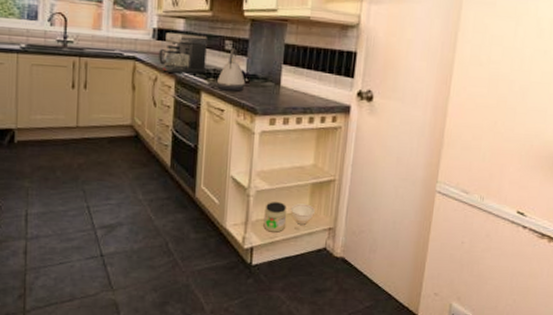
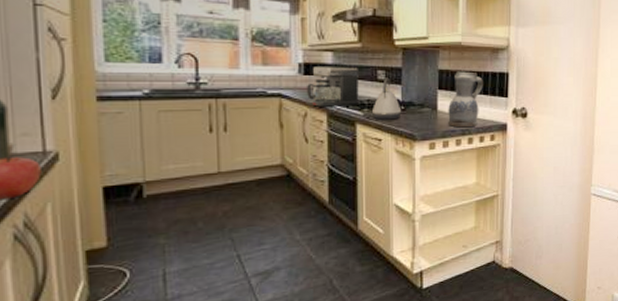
jar: present [263,202,287,233] -> none [431,223,454,254]
ceramic jug: none [290,47,330,106] -> present [448,71,484,128]
bowl: present [290,203,316,225] -> none [457,221,482,242]

